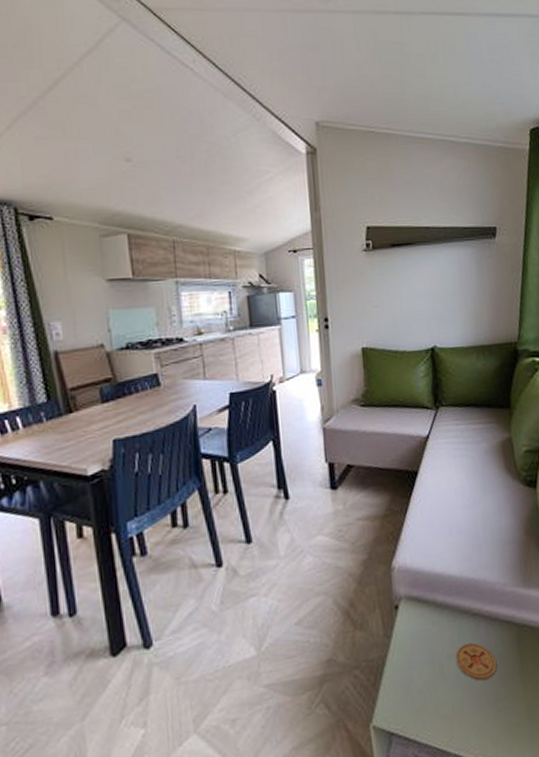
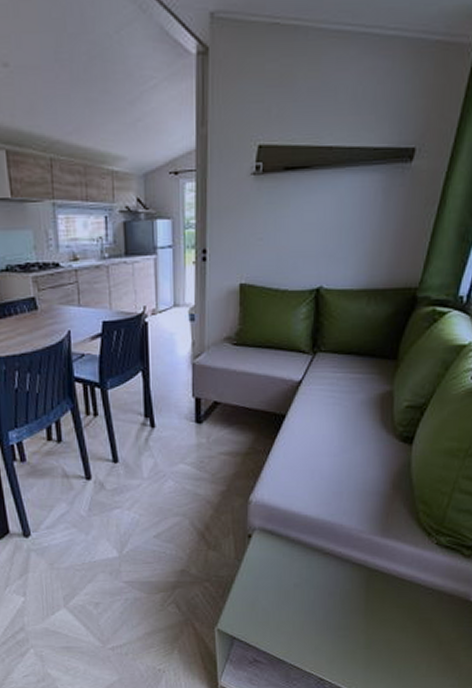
coaster: present [455,643,497,681] -> none [302,577,342,610]

